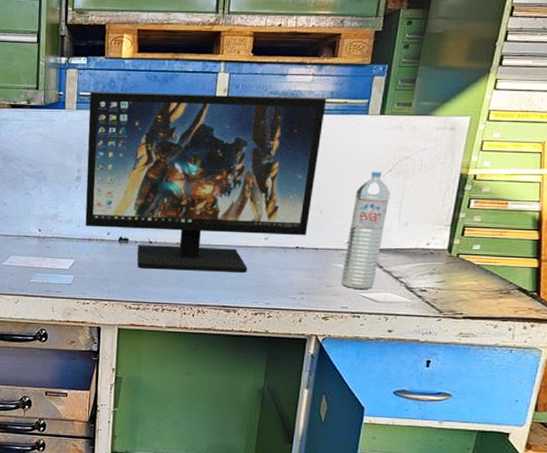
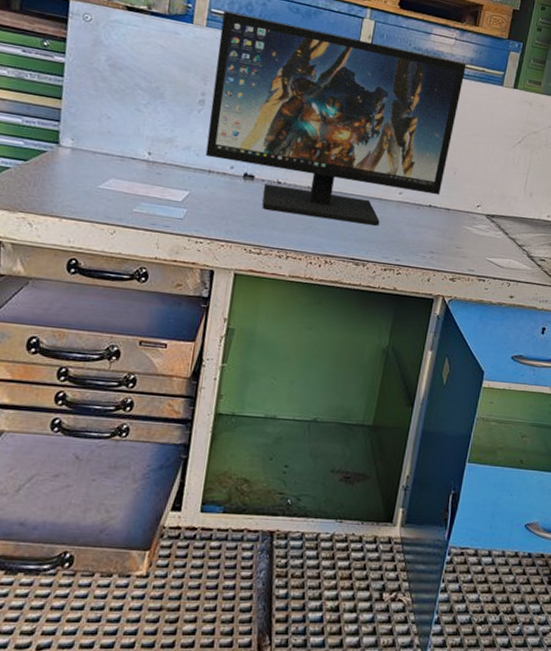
water bottle: present [341,171,391,289] -> none [469,140,519,254]

